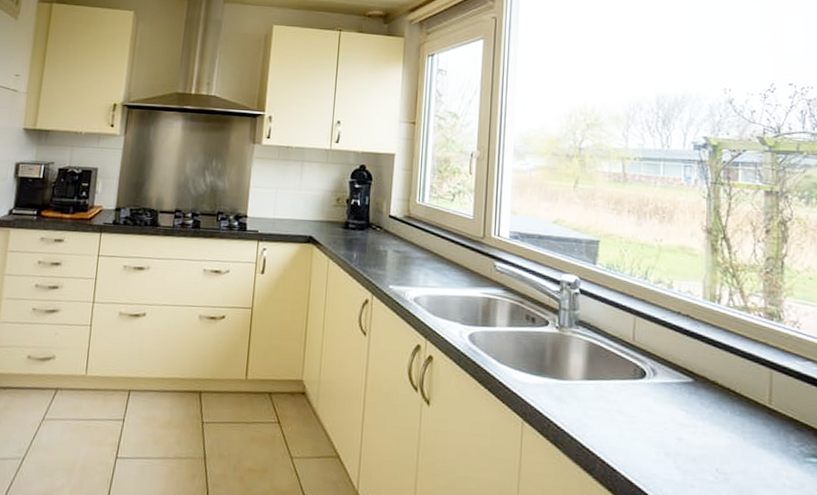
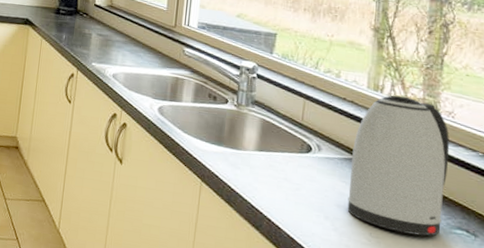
kettle: none [690,305,797,468] -> present [347,95,450,237]

